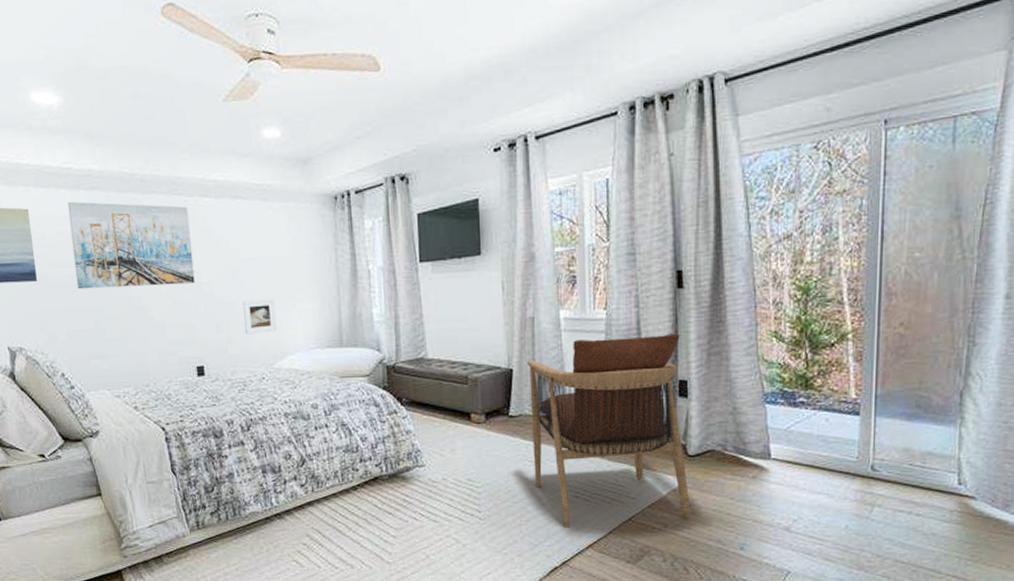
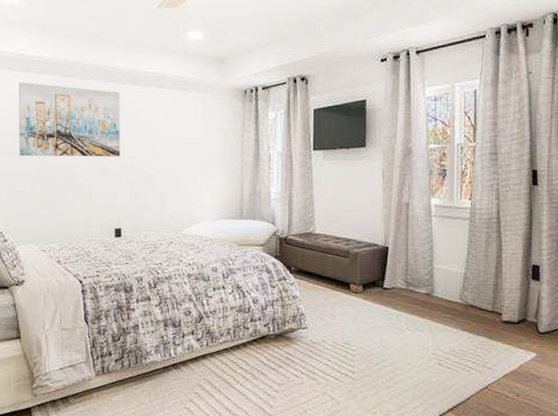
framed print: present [242,299,277,335] -> none [159,174,187,204]
armchair: present [526,333,690,528] -> none [400,224,540,392]

